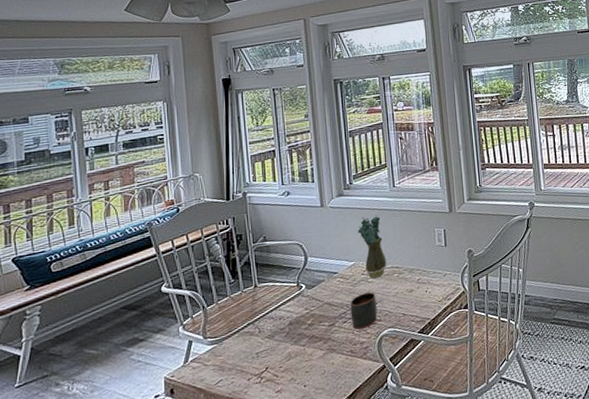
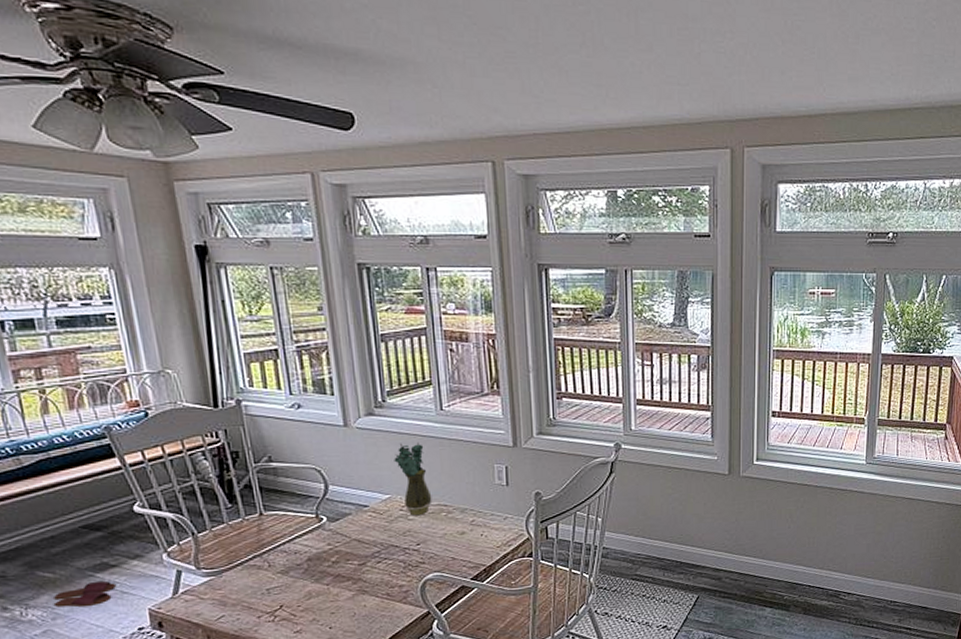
slippers: none [93,354,141,380] -> present [53,580,116,607]
mug: present [350,292,377,329] -> none [385,531,420,571]

